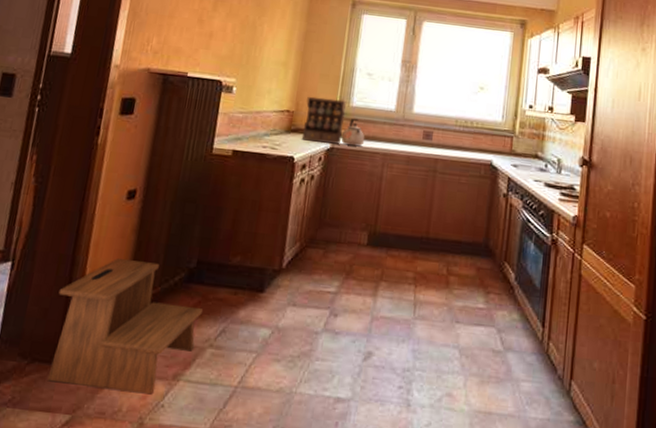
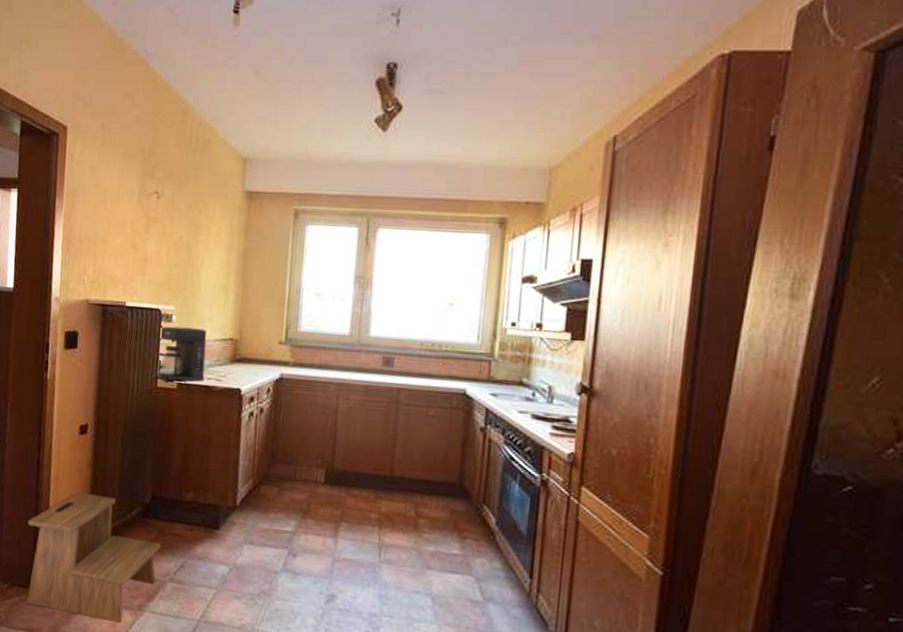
coffee maker: none [207,96,266,151] -> present [152,326,207,383]
spice rack: present [301,96,346,145] -> none [247,322,294,375]
kettle: present [341,118,365,147] -> none [290,344,317,376]

